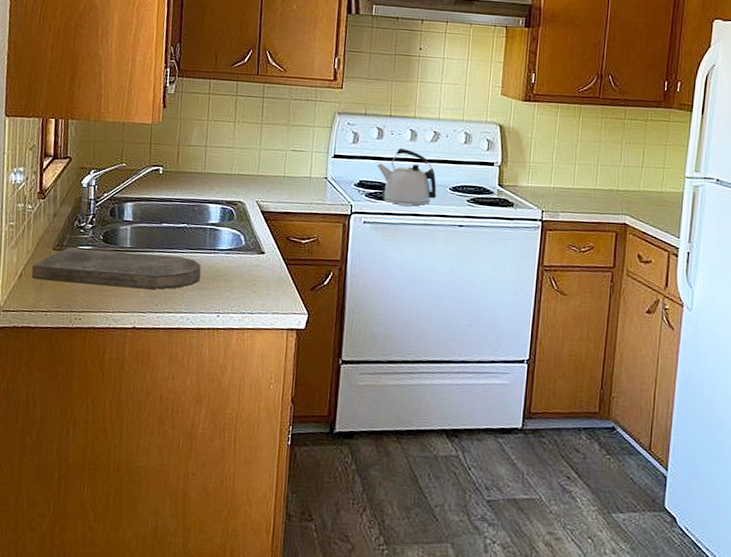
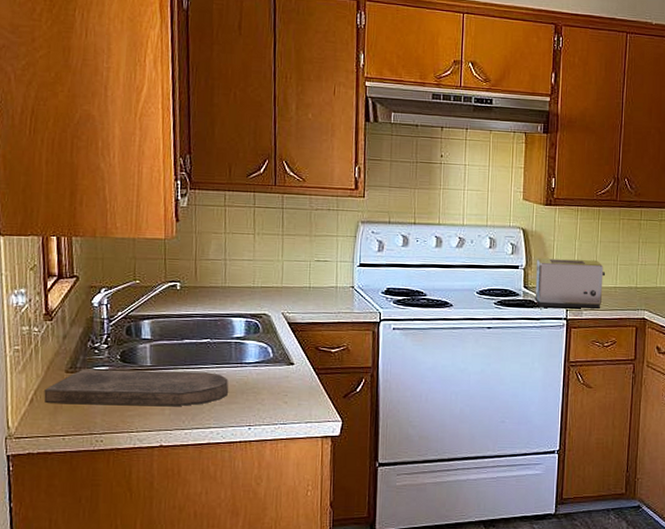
kettle: present [376,147,437,207] -> none [403,254,465,312]
toaster: none [509,155,585,212] -> present [534,258,606,310]

